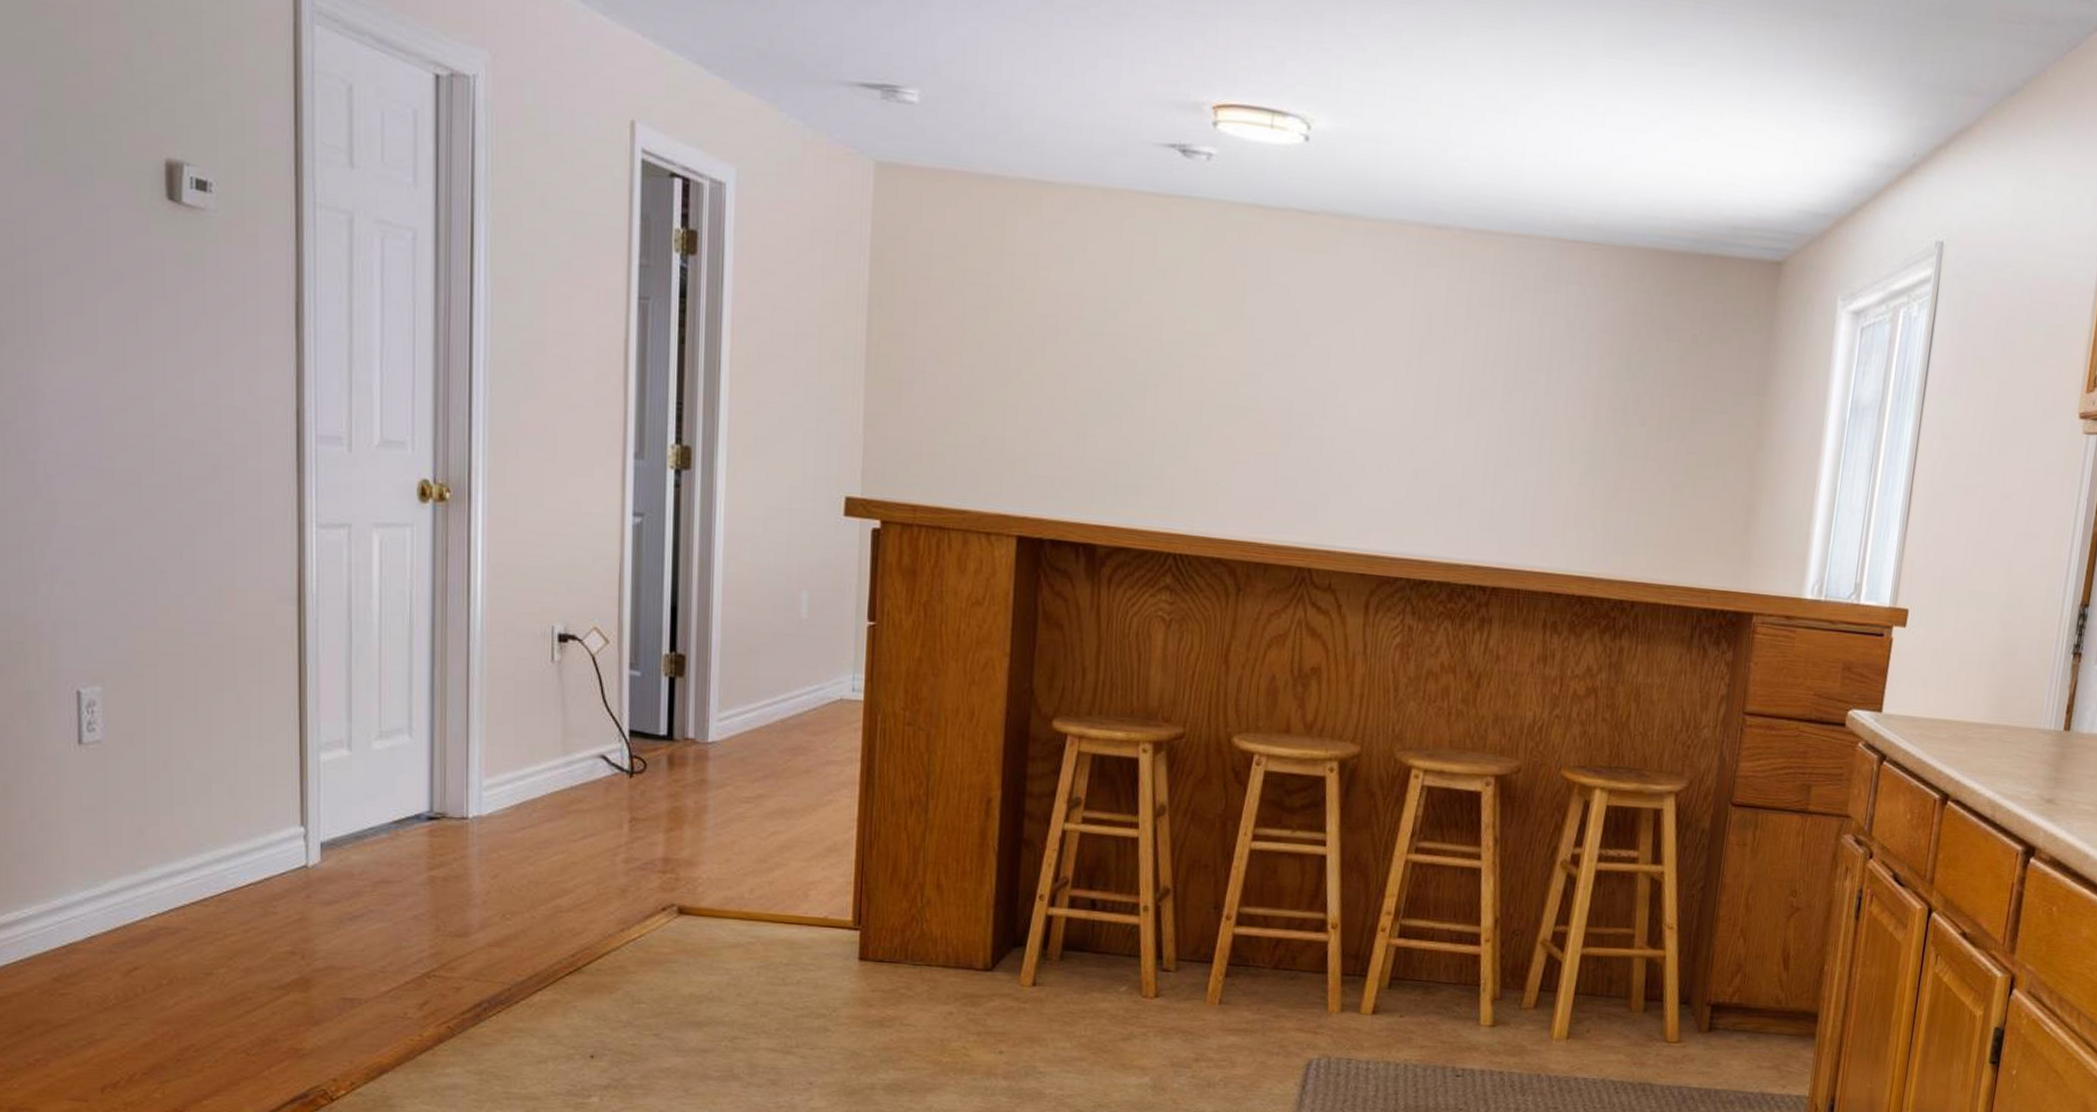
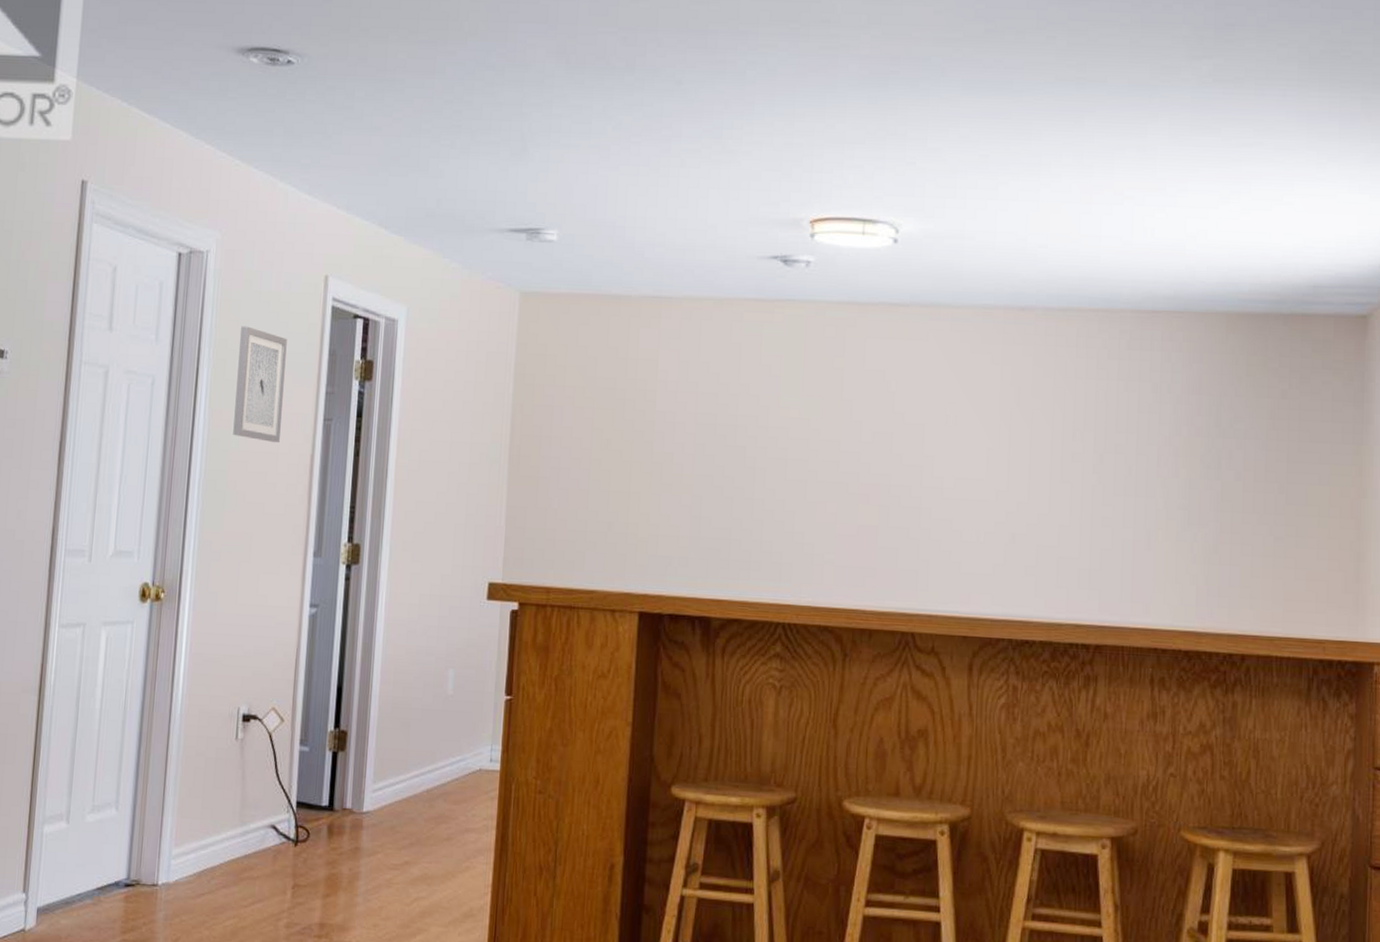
wall art: none [524,175,587,322] -> present [233,326,287,443]

